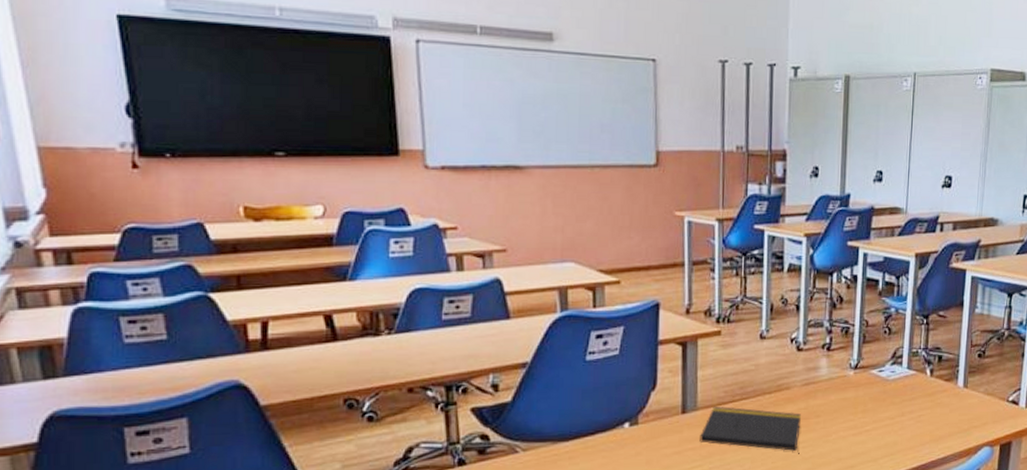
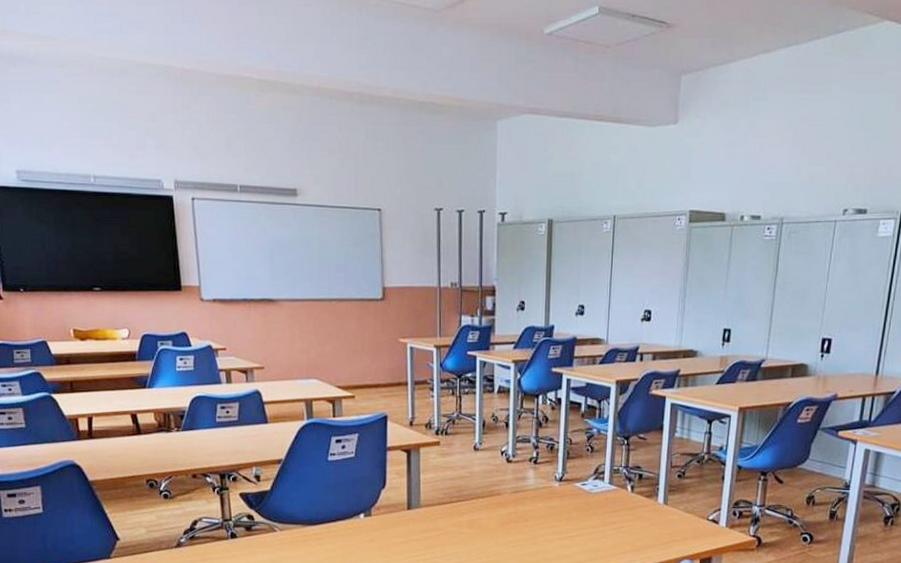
notepad: present [699,406,801,453] -> none [423,505,511,551]

